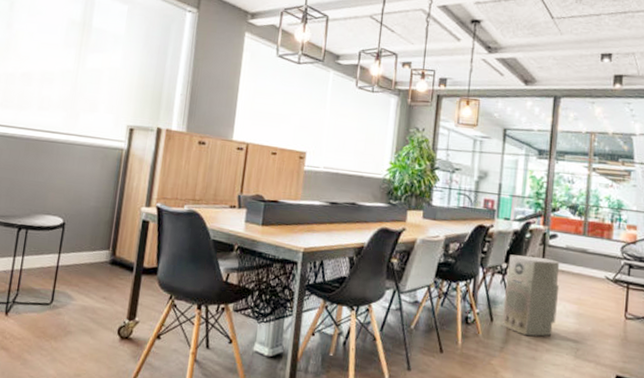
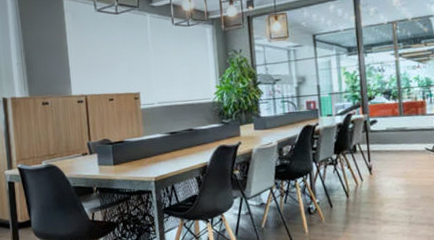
air purifier: present [502,254,560,337] -> none [337,142,388,214]

